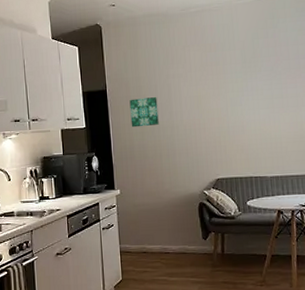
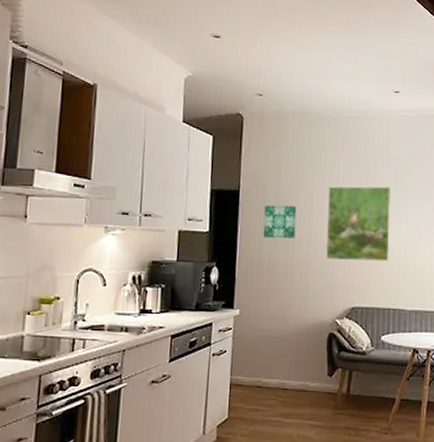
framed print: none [183,69,246,140] -> present [326,186,391,262]

